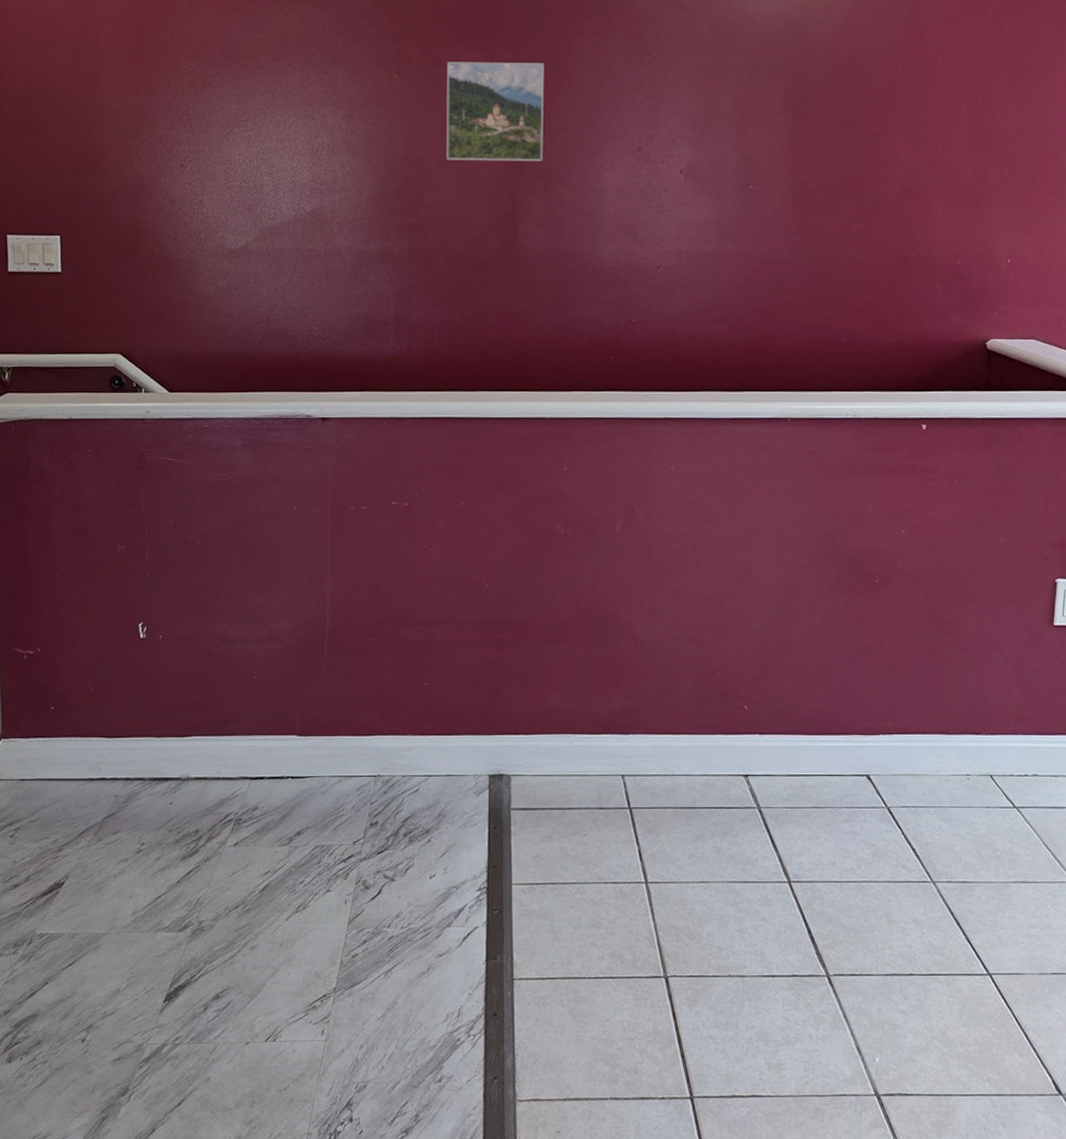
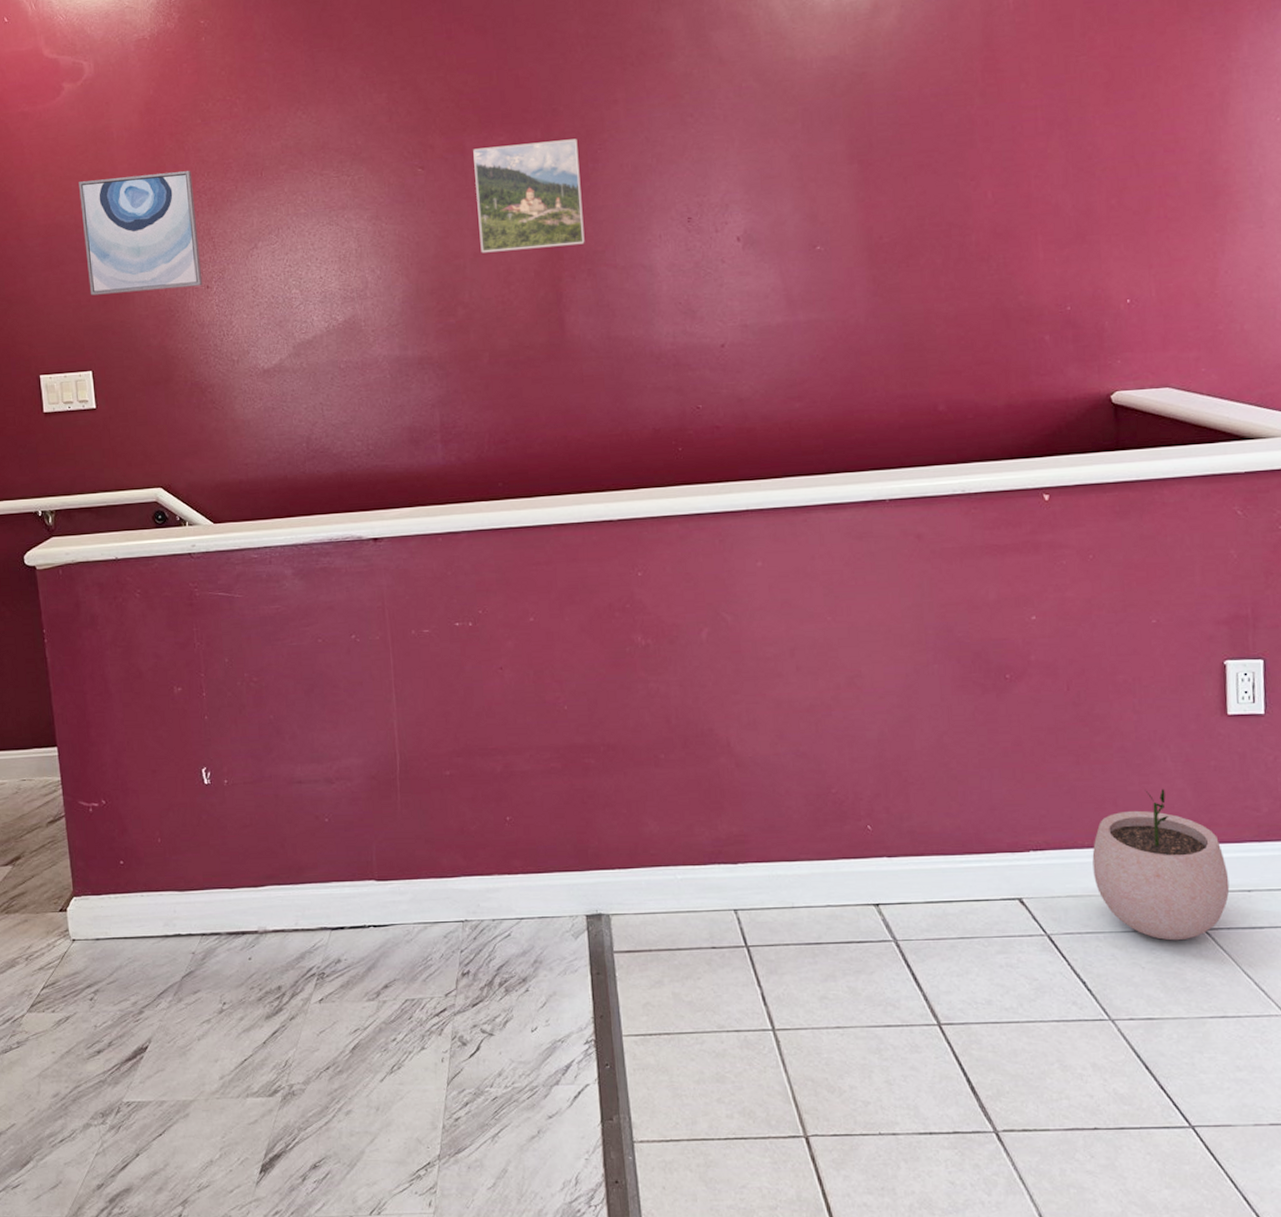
wall art: none [61,50,177,164] -> present [79,171,203,296]
plant pot: none [931,685,1041,816] -> present [1092,788,1230,941]

